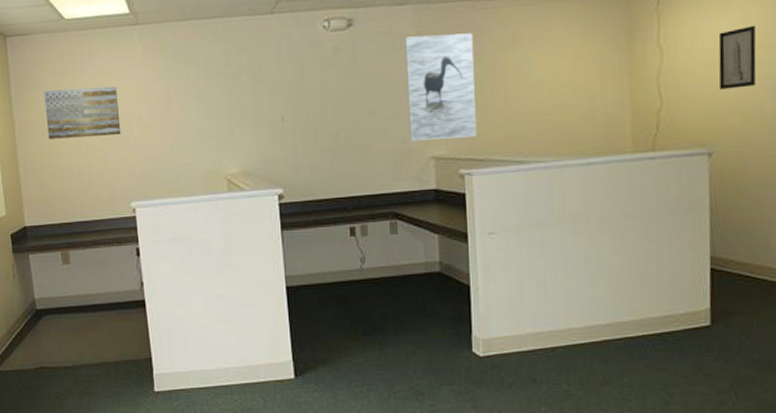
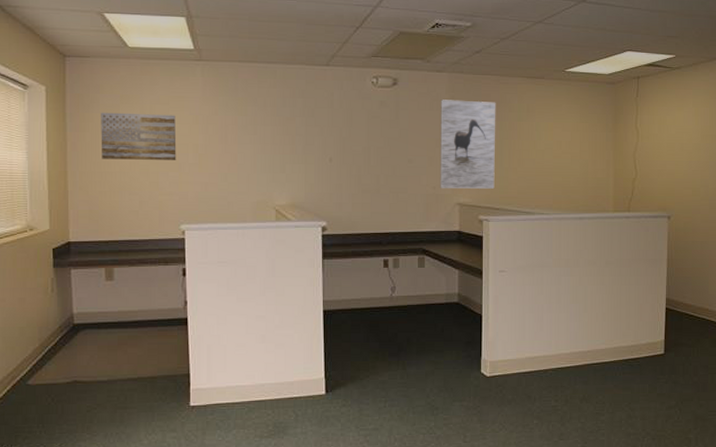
wall art: present [718,25,757,90] -> none [677,120,705,168]

